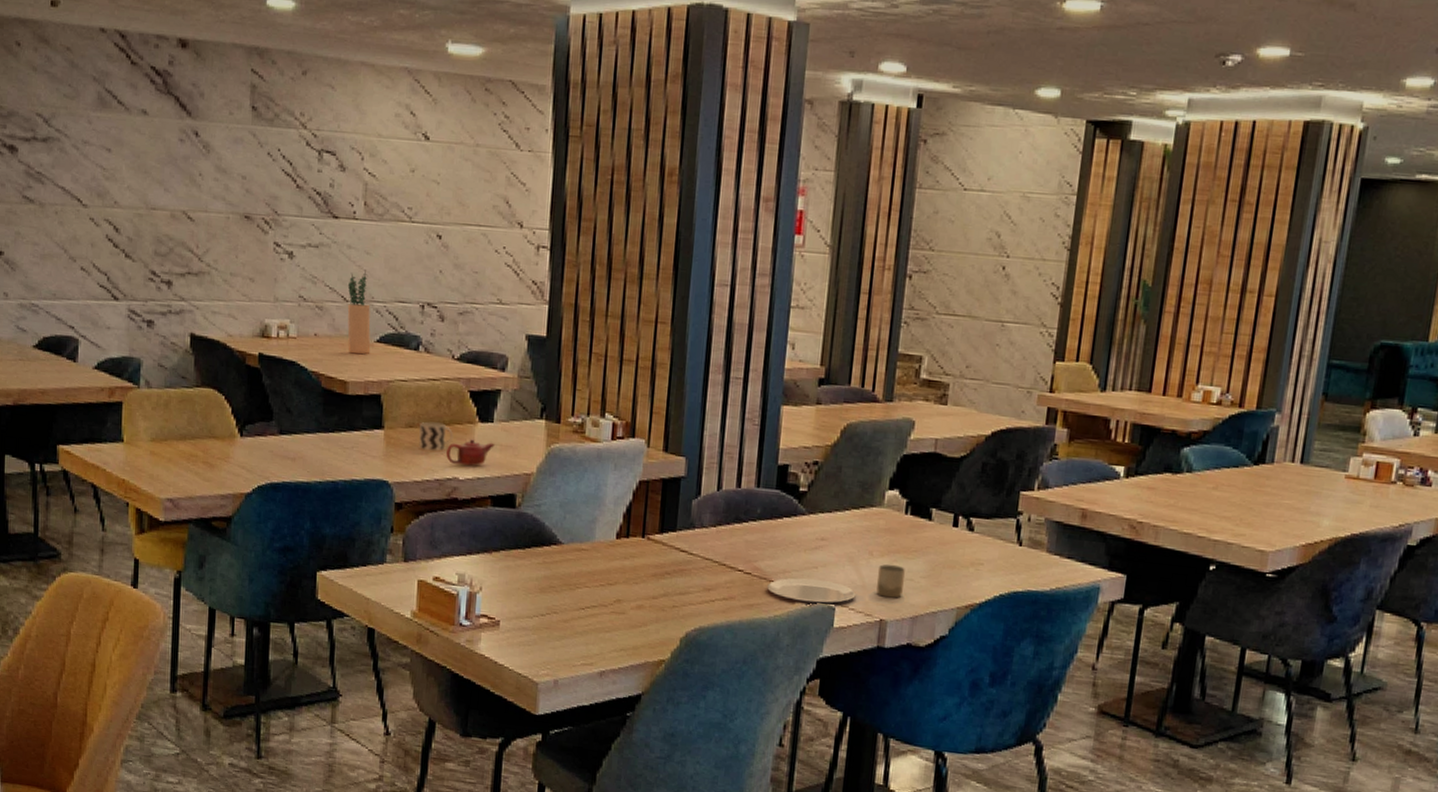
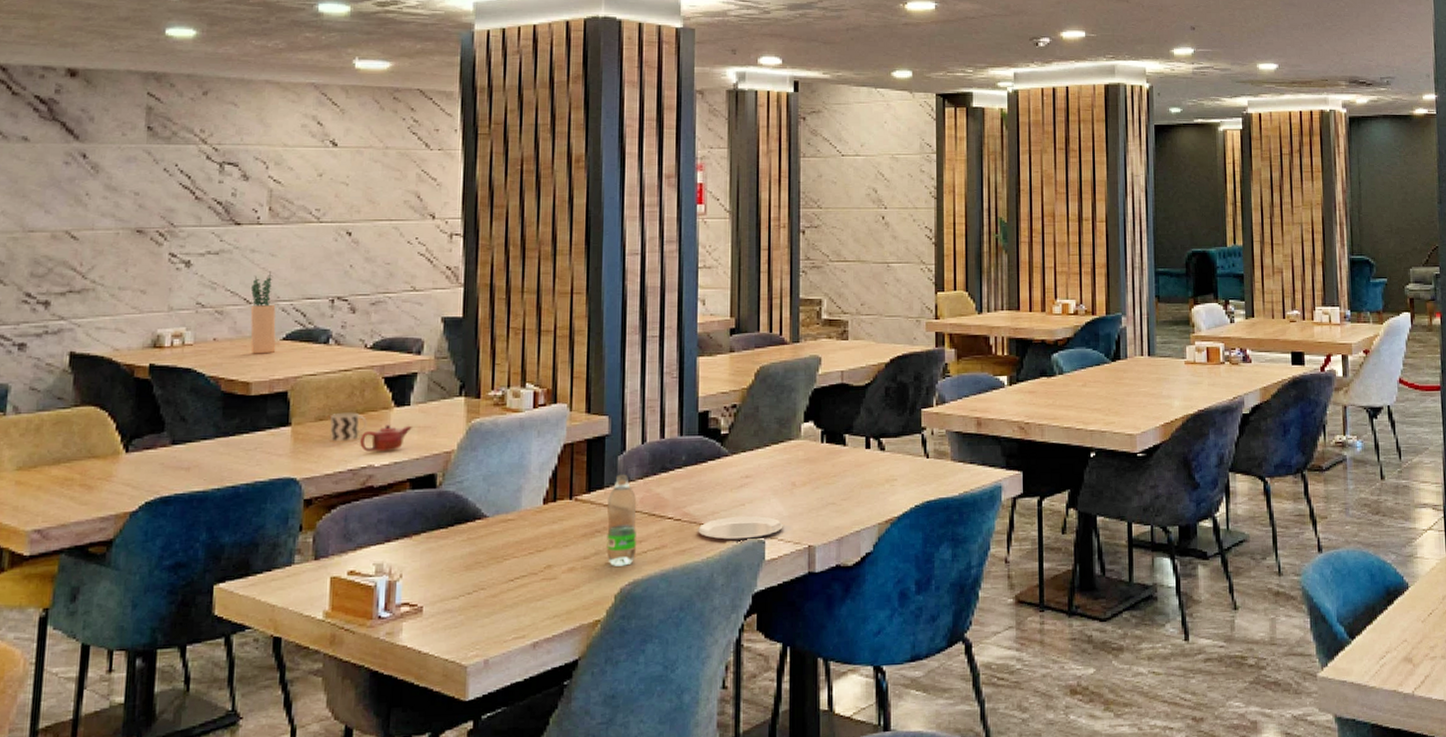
bottle: none [675,518,708,612] -> present [606,474,637,566]
cup: present [876,564,905,599] -> none [801,491,827,525]

